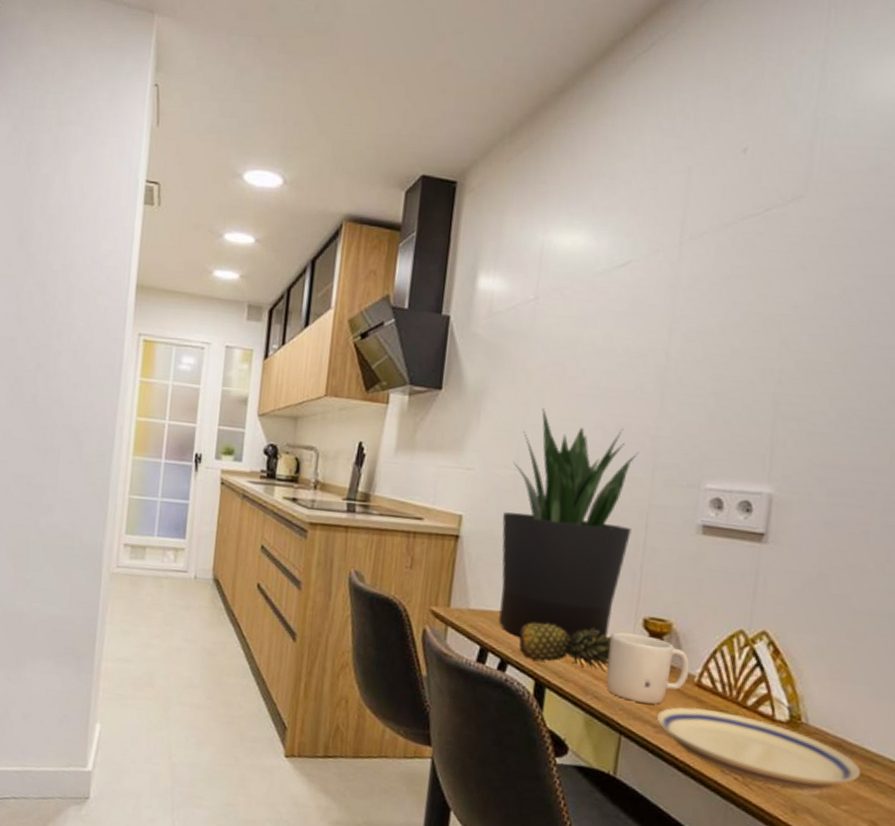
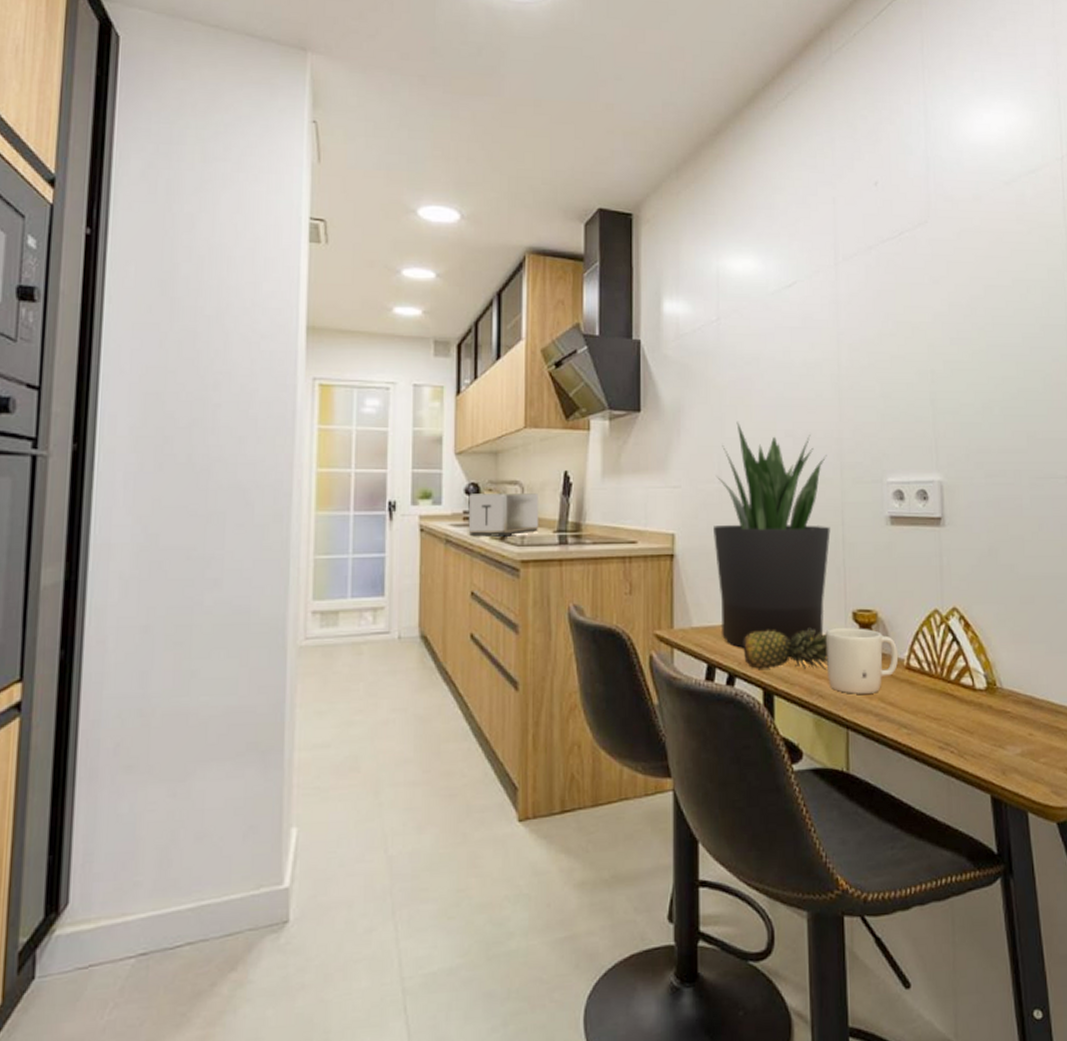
toaster: none [264,454,332,499] -> present [468,493,539,537]
plate: present [656,706,861,790] -> none [876,689,1051,752]

